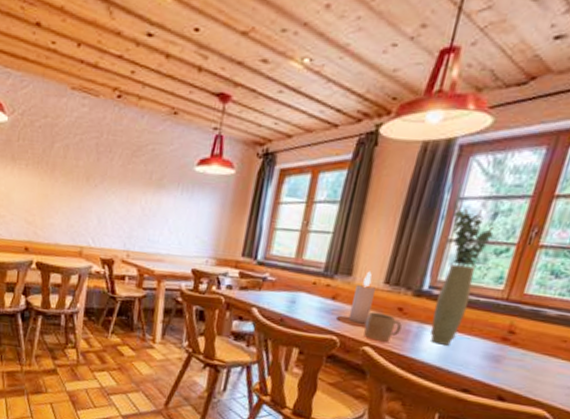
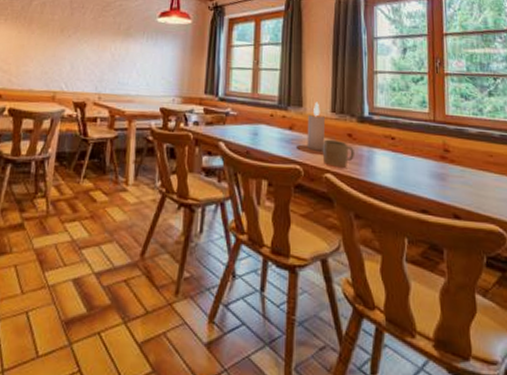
vase: present [430,205,494,346] -> none [372,44,408,167]

